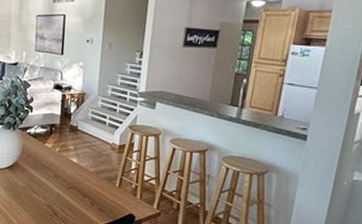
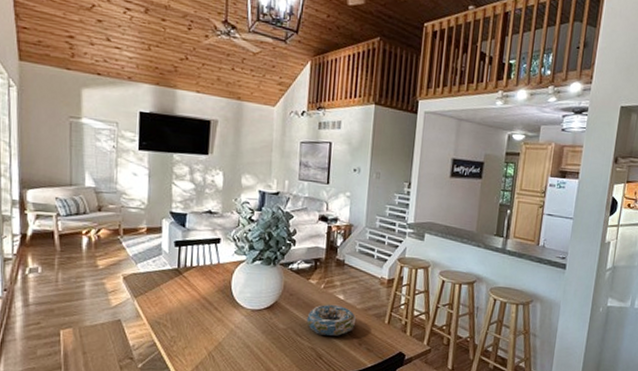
decorative bowl: none [43,166,89,196] -> present [306,304,357,336]

